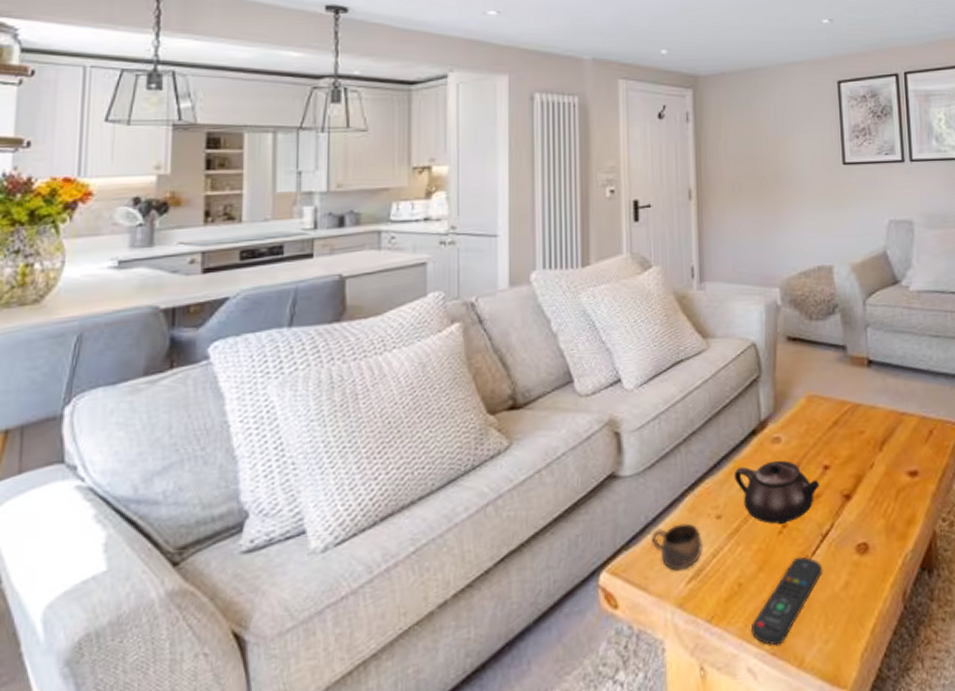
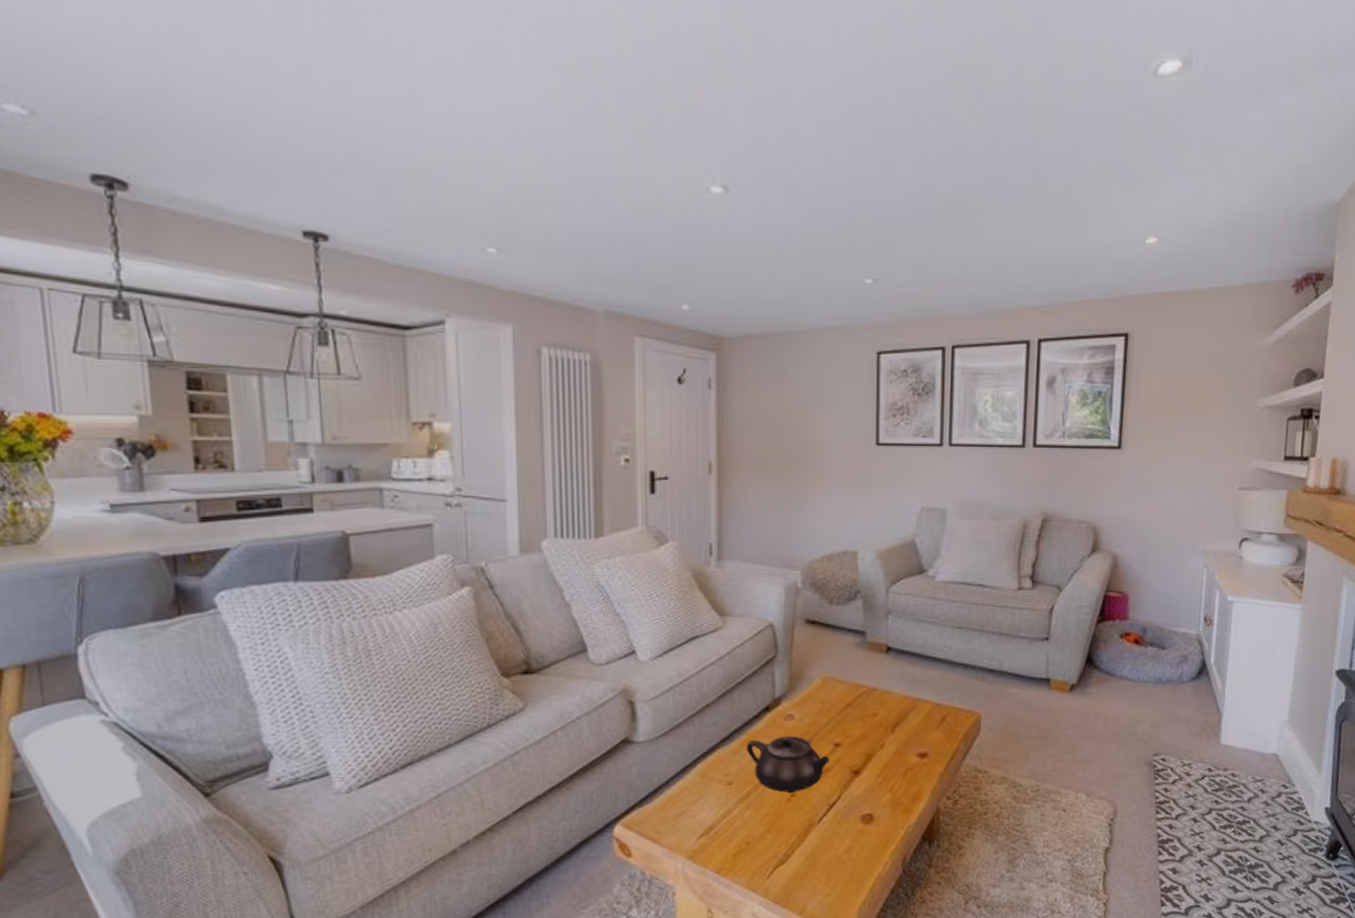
cup: present [651,523,703,570] -> none [664,787,714,828]
remote control: present [751,556,822,646] -> none [757,822,827,896]

